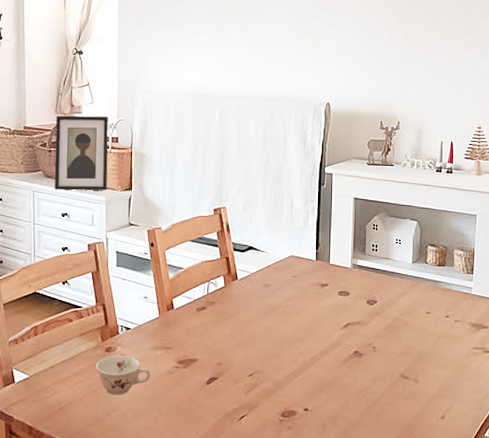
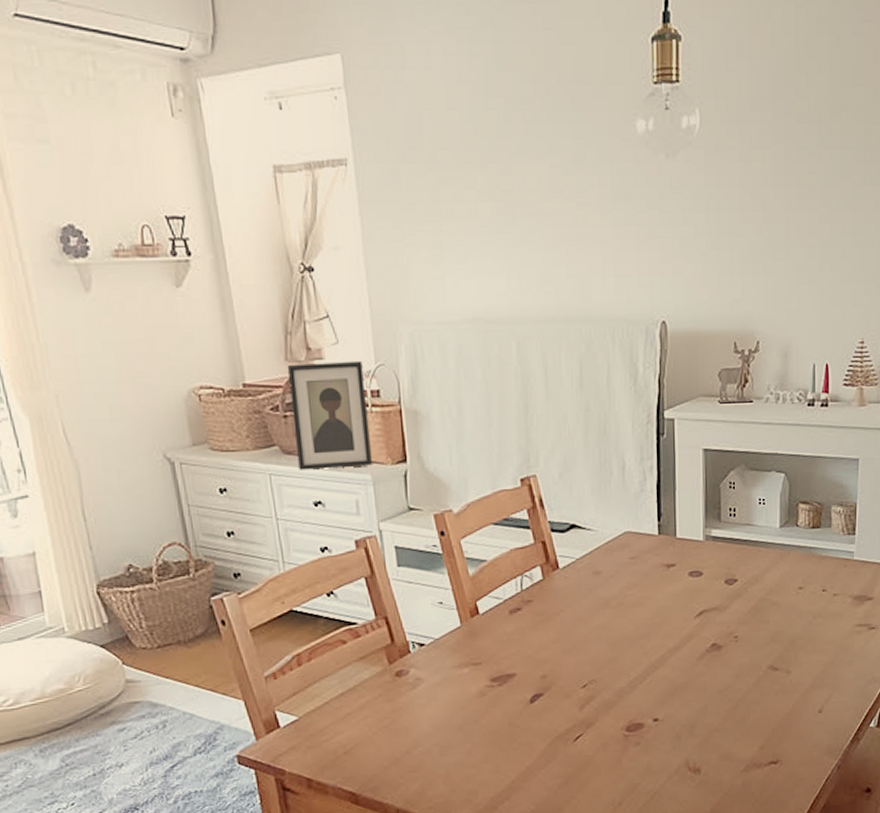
teacup: present [95,355,151,395] -> none [384,678,458,729]

